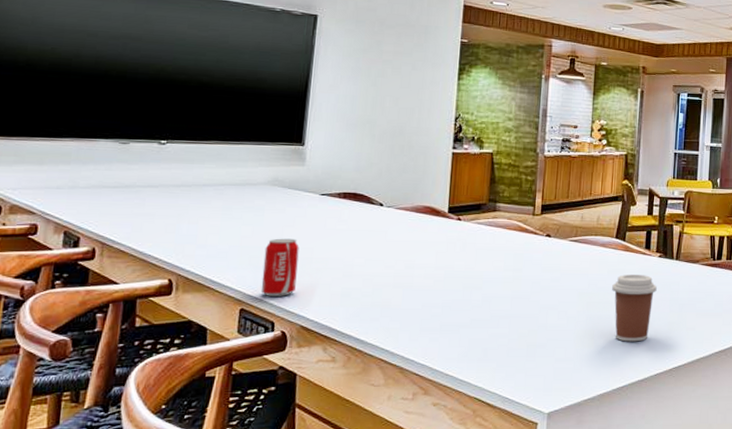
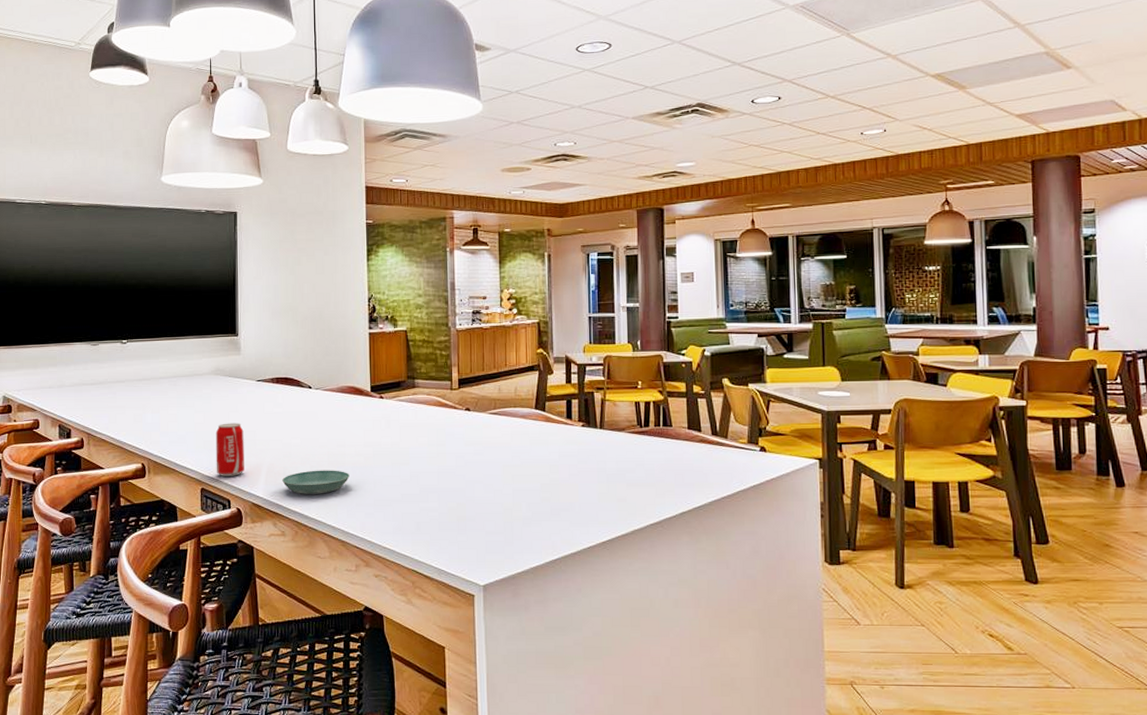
saucer: none [338,292,416,318] -> present [282,470,349,494]
coffee cup: present [612,274,657,342] -> none [536,445,582,514]

